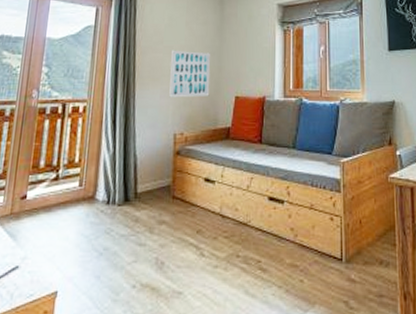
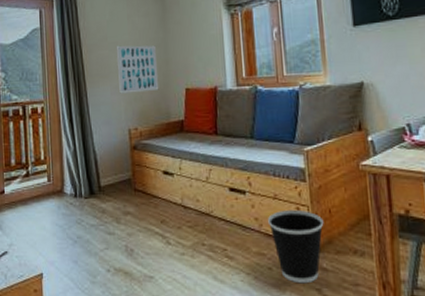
wastebasket: none [303,220,355,296] -> present [268,209,324,284]

